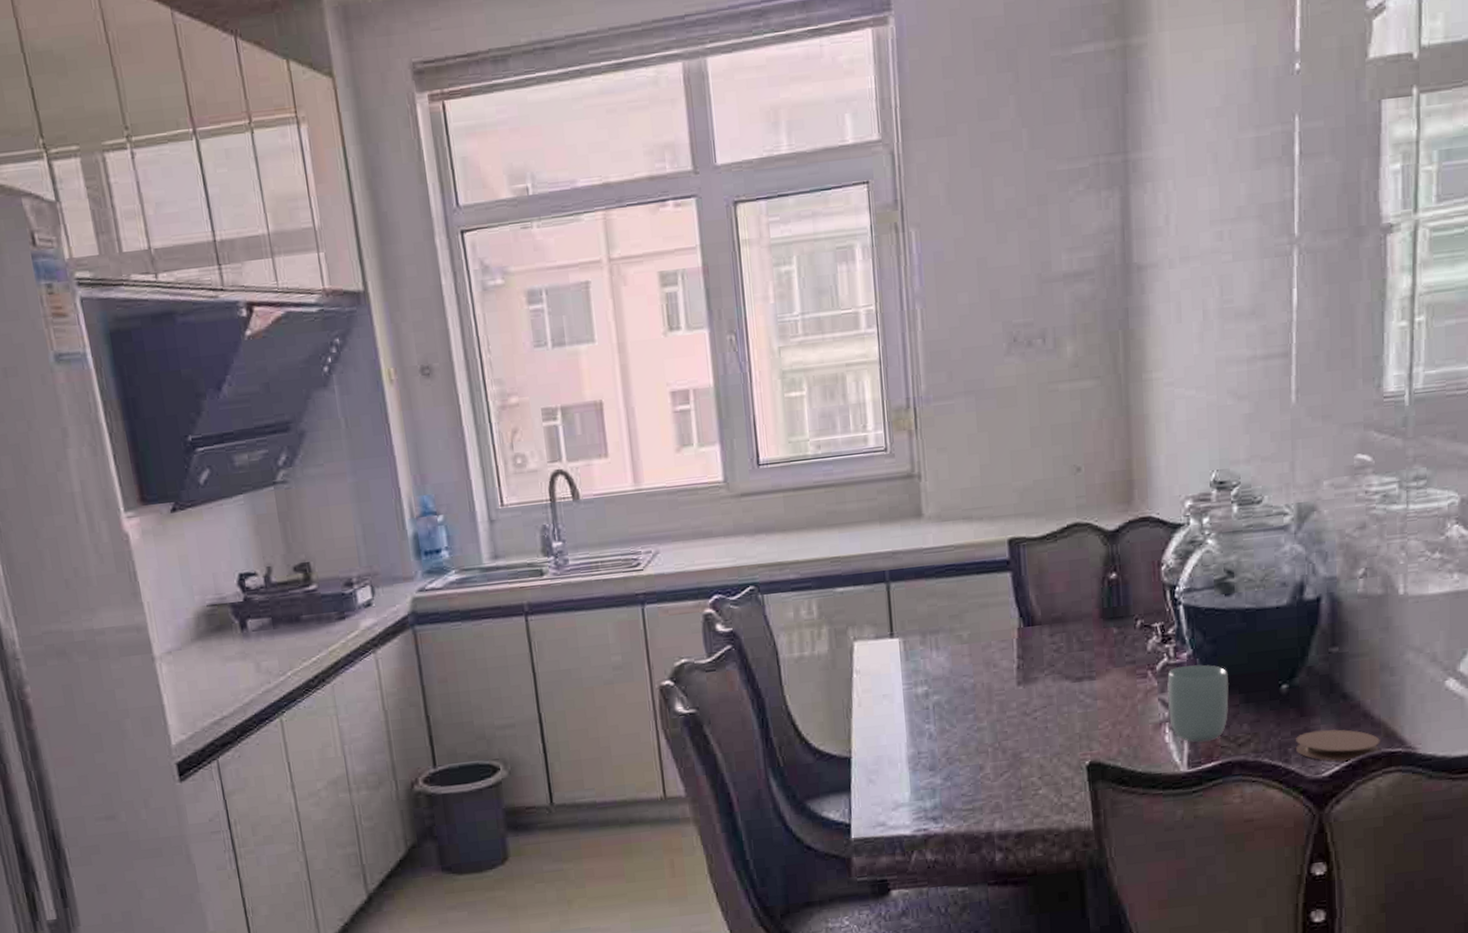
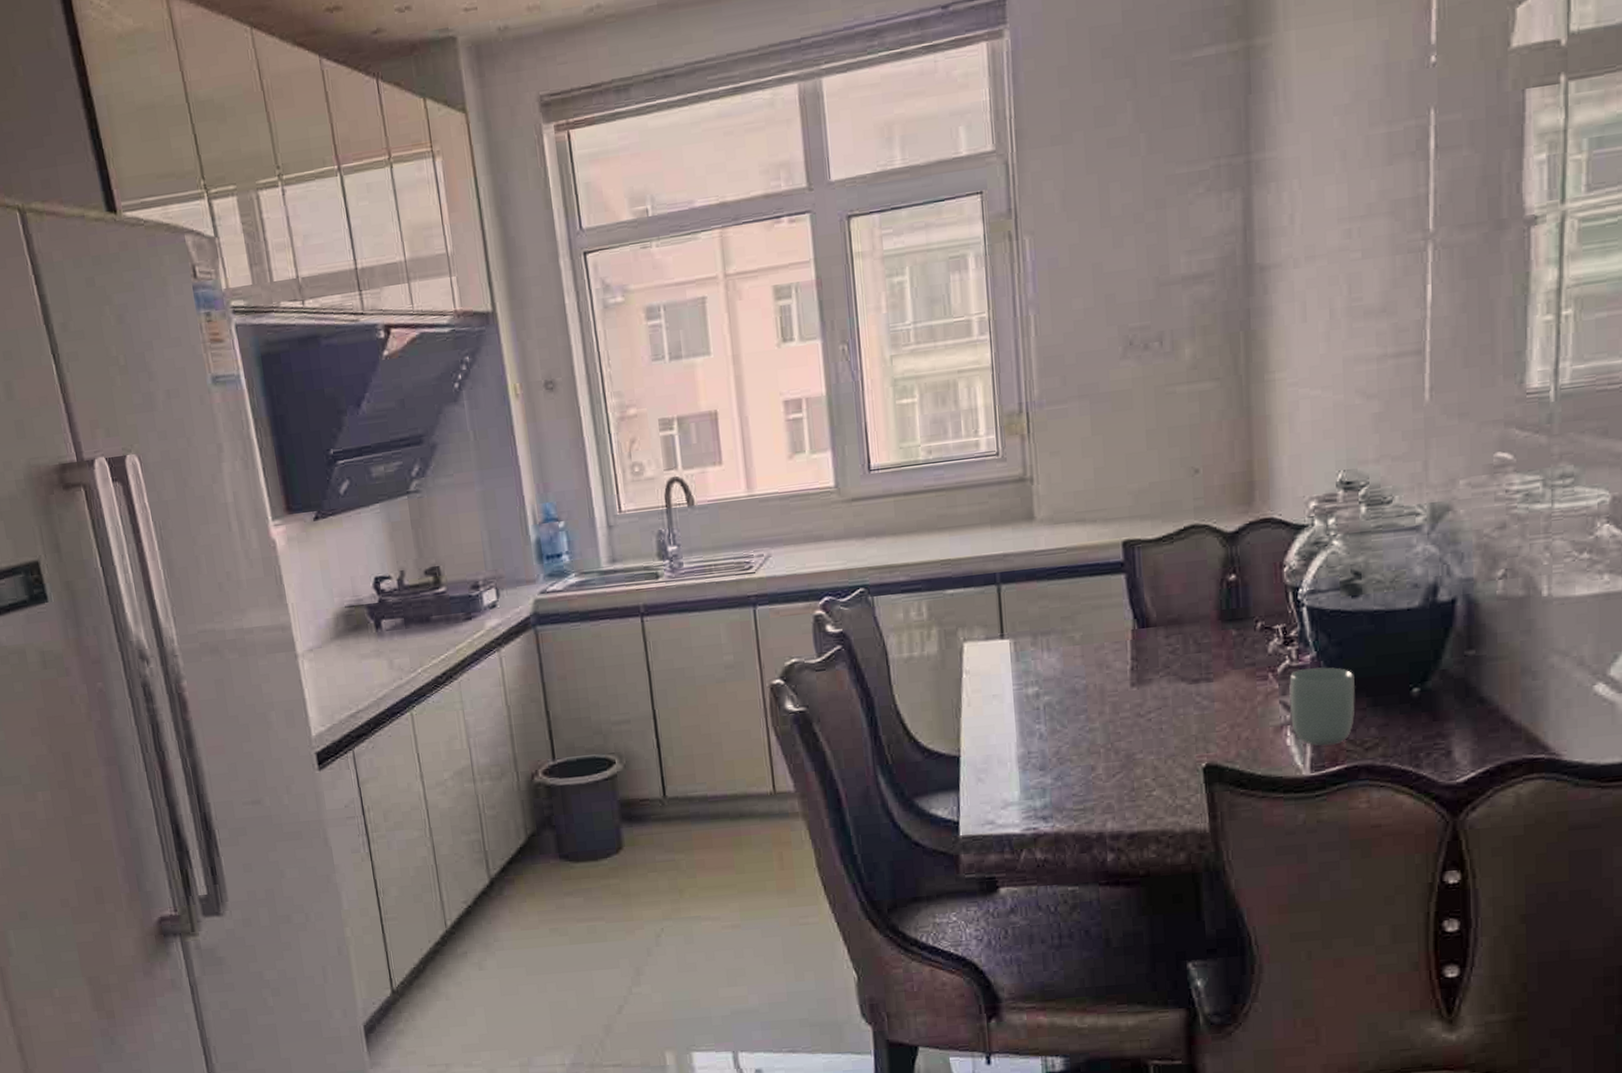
coaster: present [1295,729,1380,761] -> none [1427,734,1521,767]

